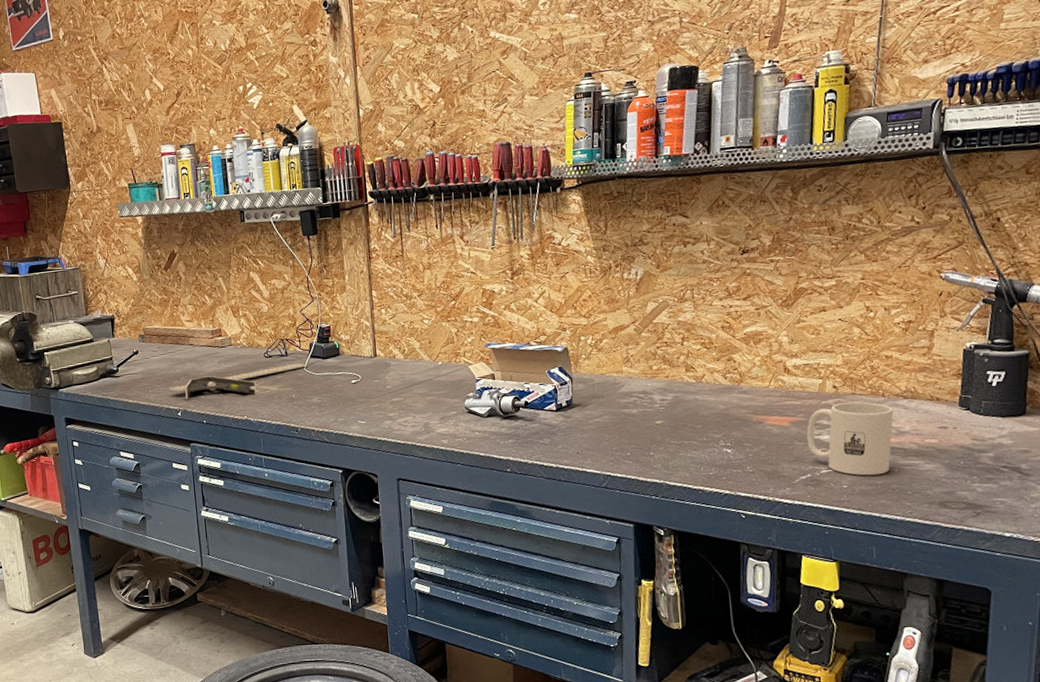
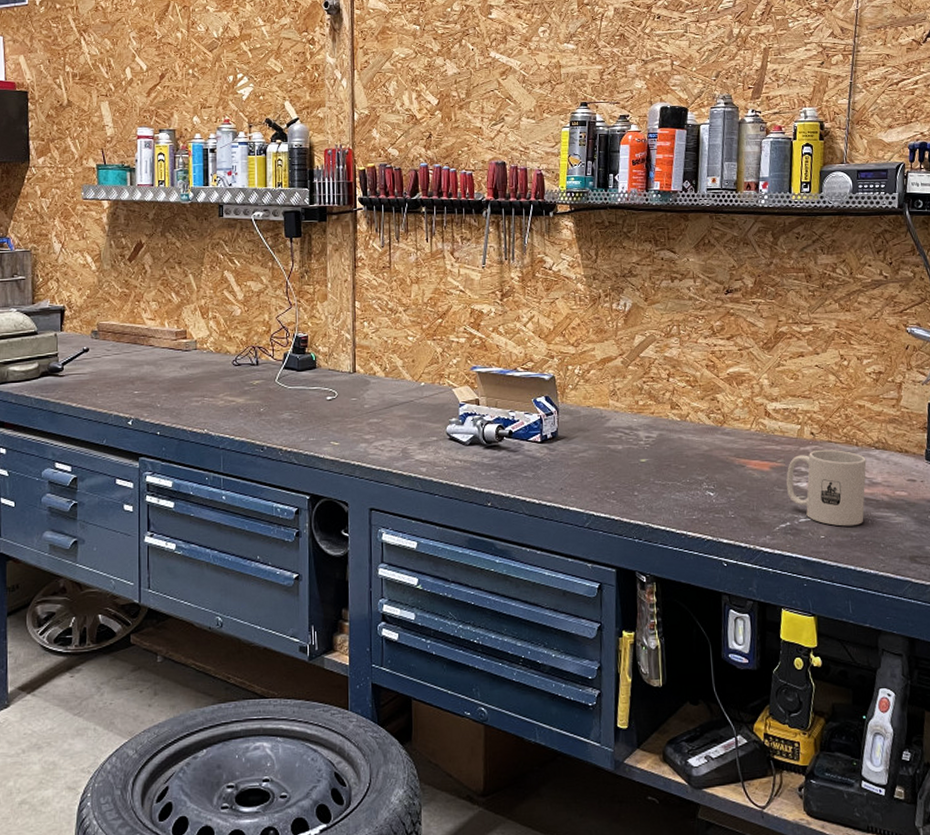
combination square: present [169,363,308,399] -> none [120,374,280,407]

